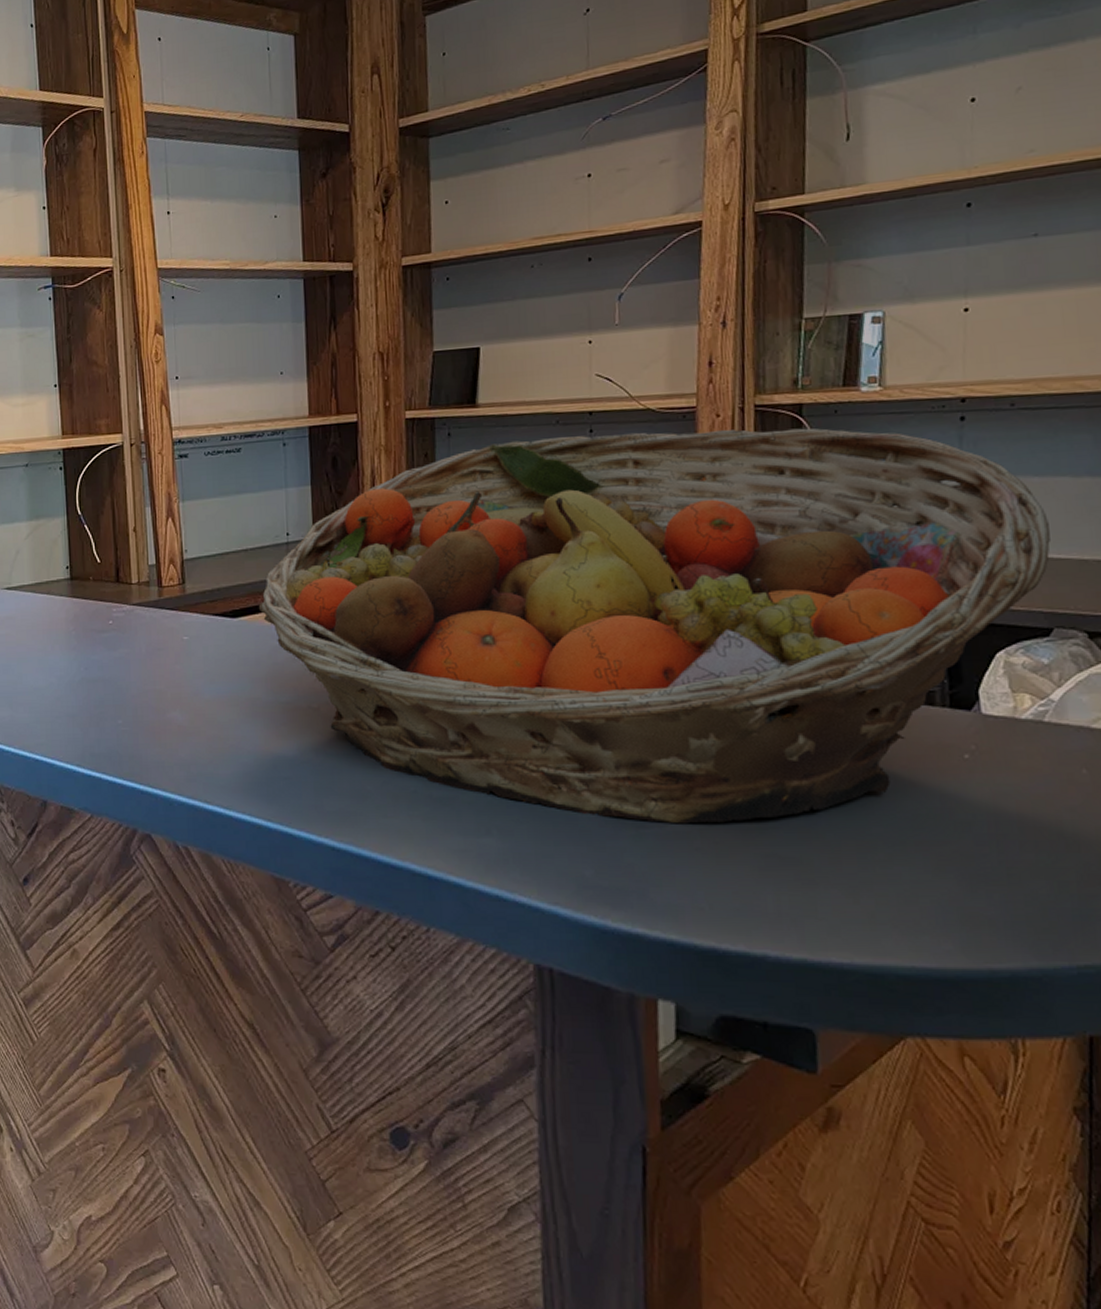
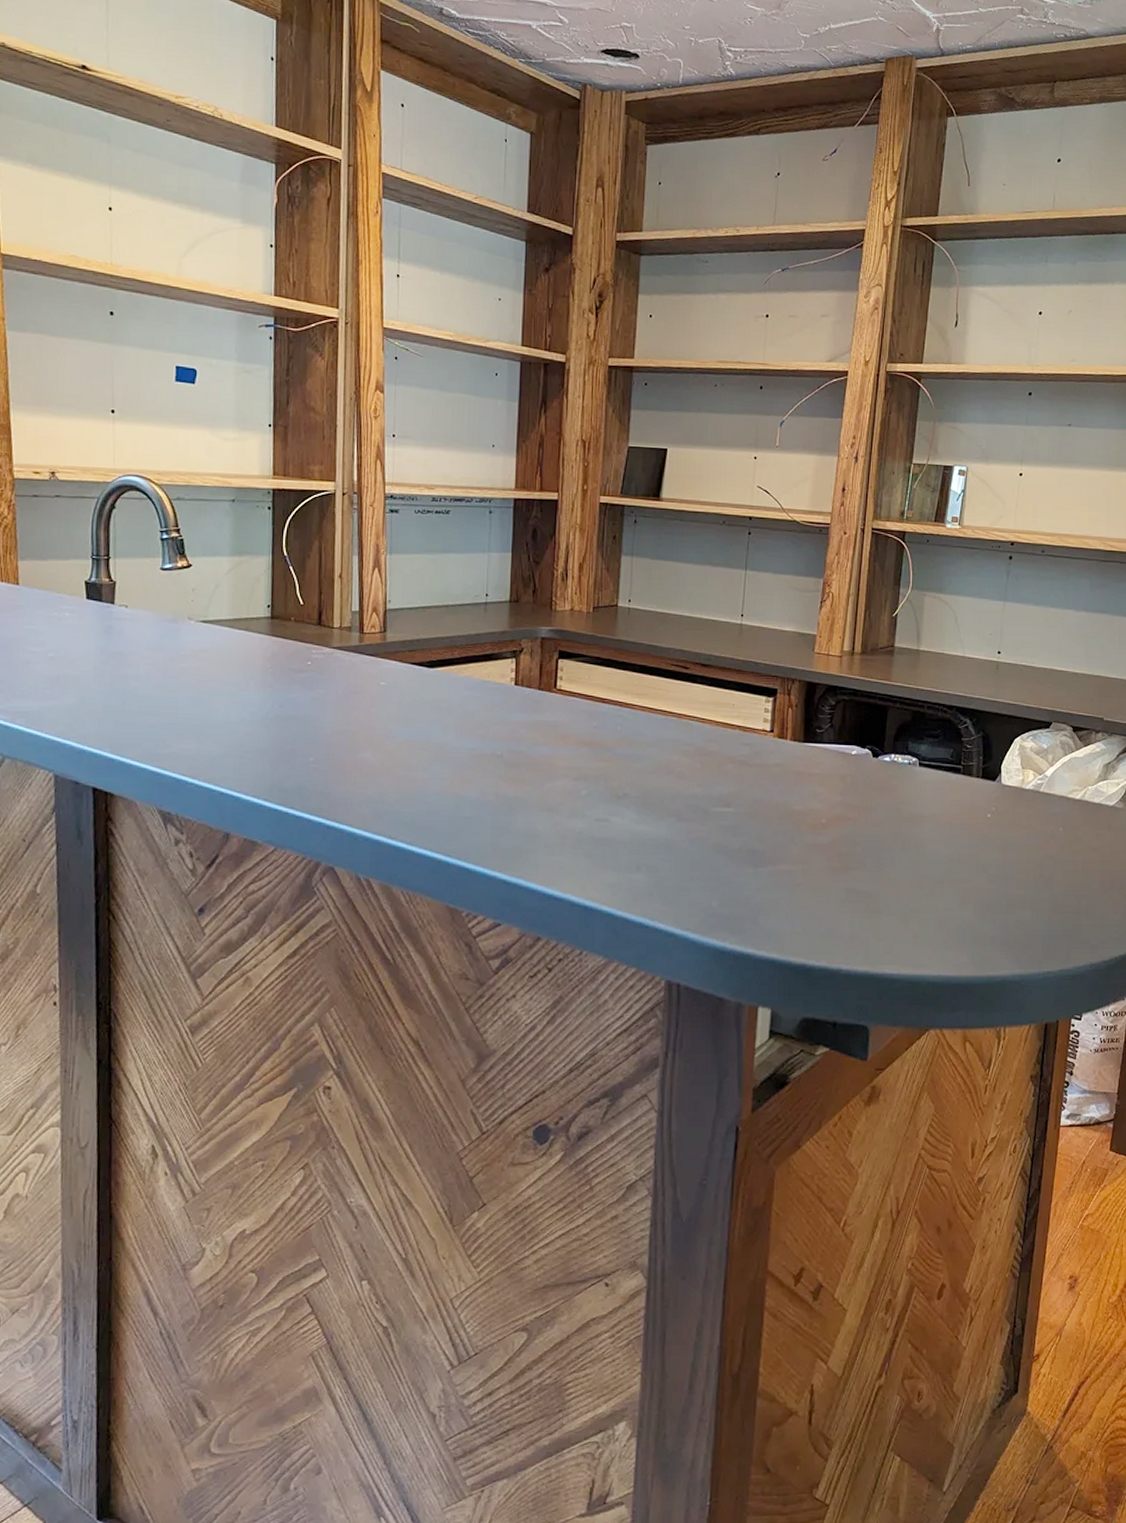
fruit basket: present [258,427,1051,824] -> none [454,534,1057,864]

